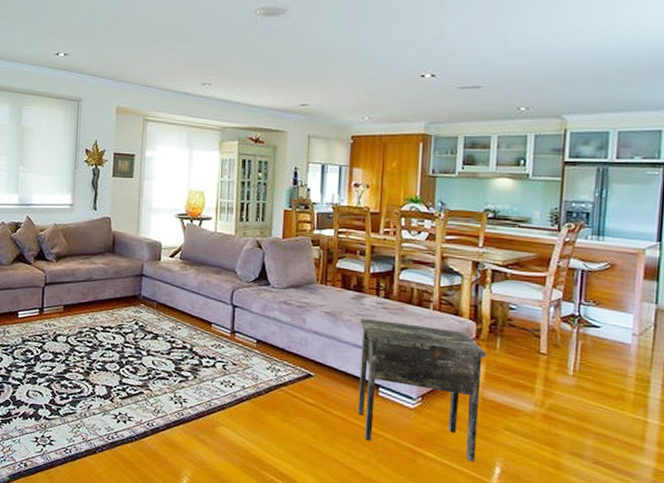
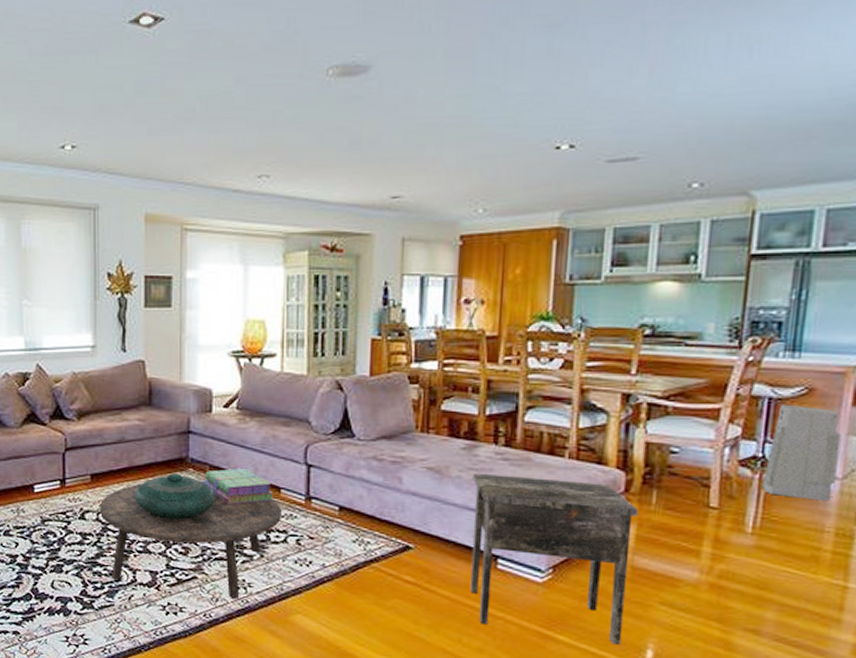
coffee table: none [68,314,212,413] -> present [99,480,282,600]
decorative bowl: none [96,307,161,345] -> present [133,473,215,520]
stack of books: none [151,305,207,335] -> present [202,467,274,505]
air purifier: none [579,275,637,352] -> present [762,404,842,501]

